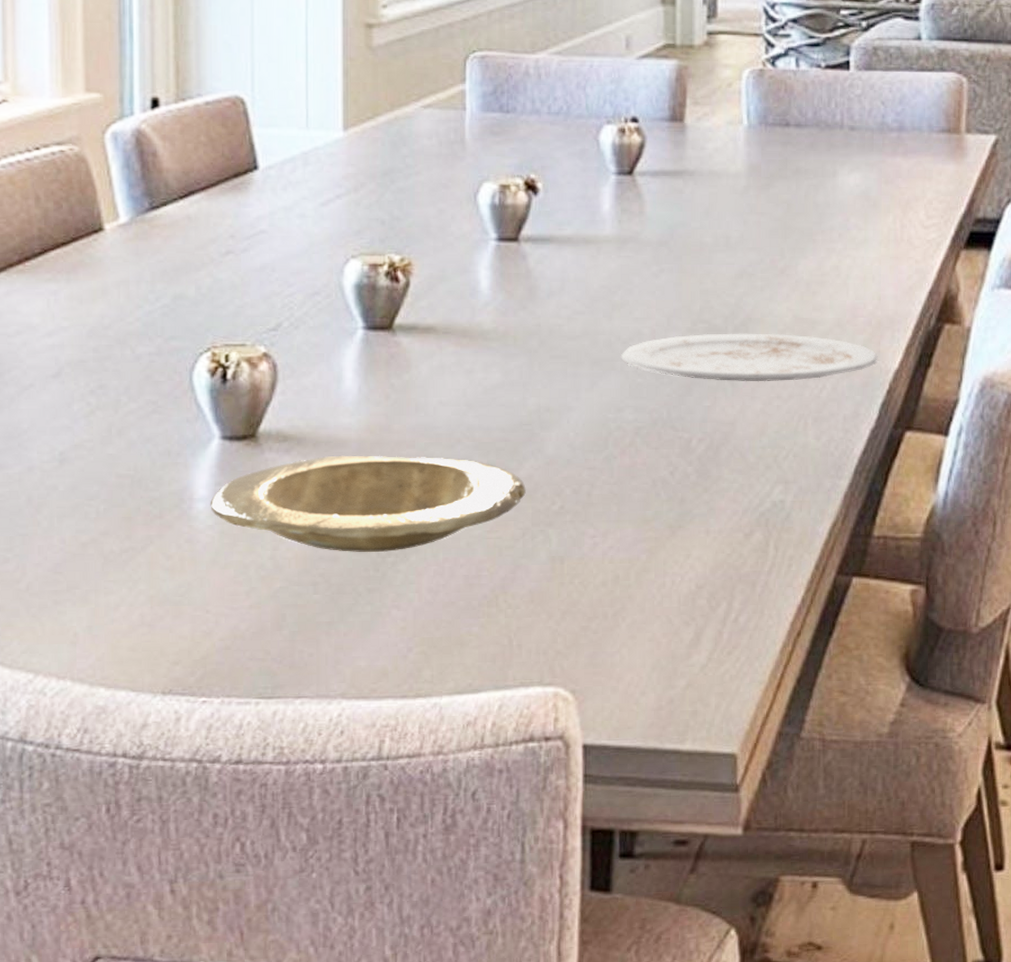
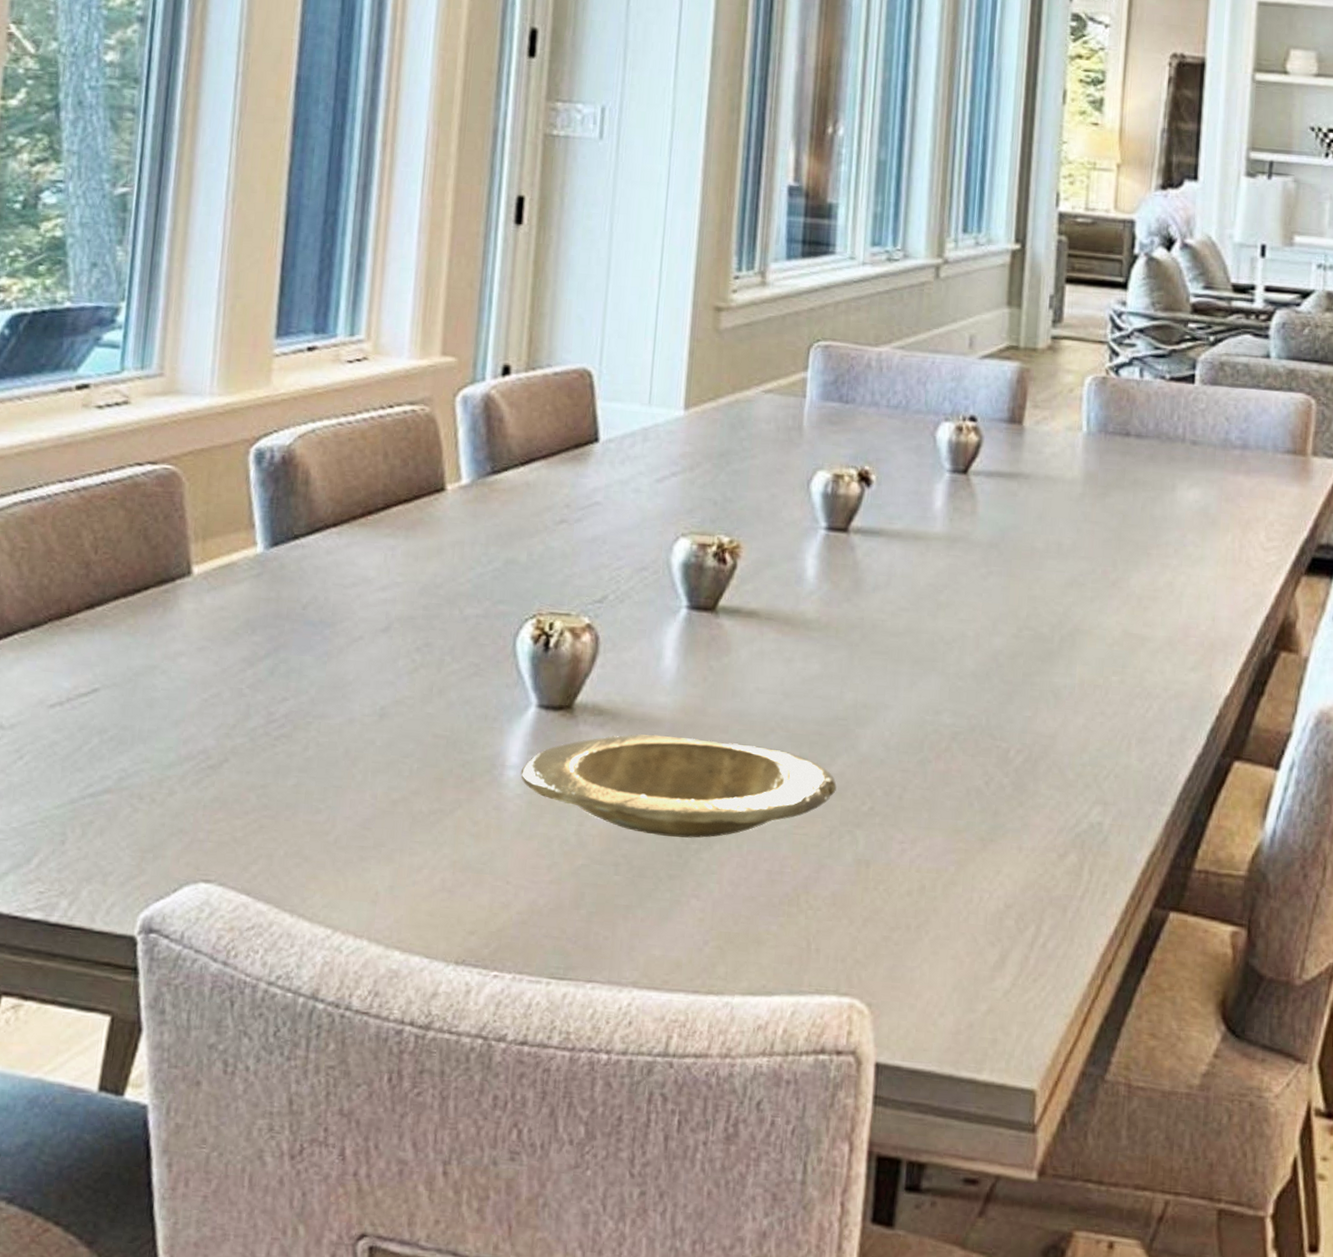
plate: present [620,333,878,382] -> none [942,640,1209,698]

